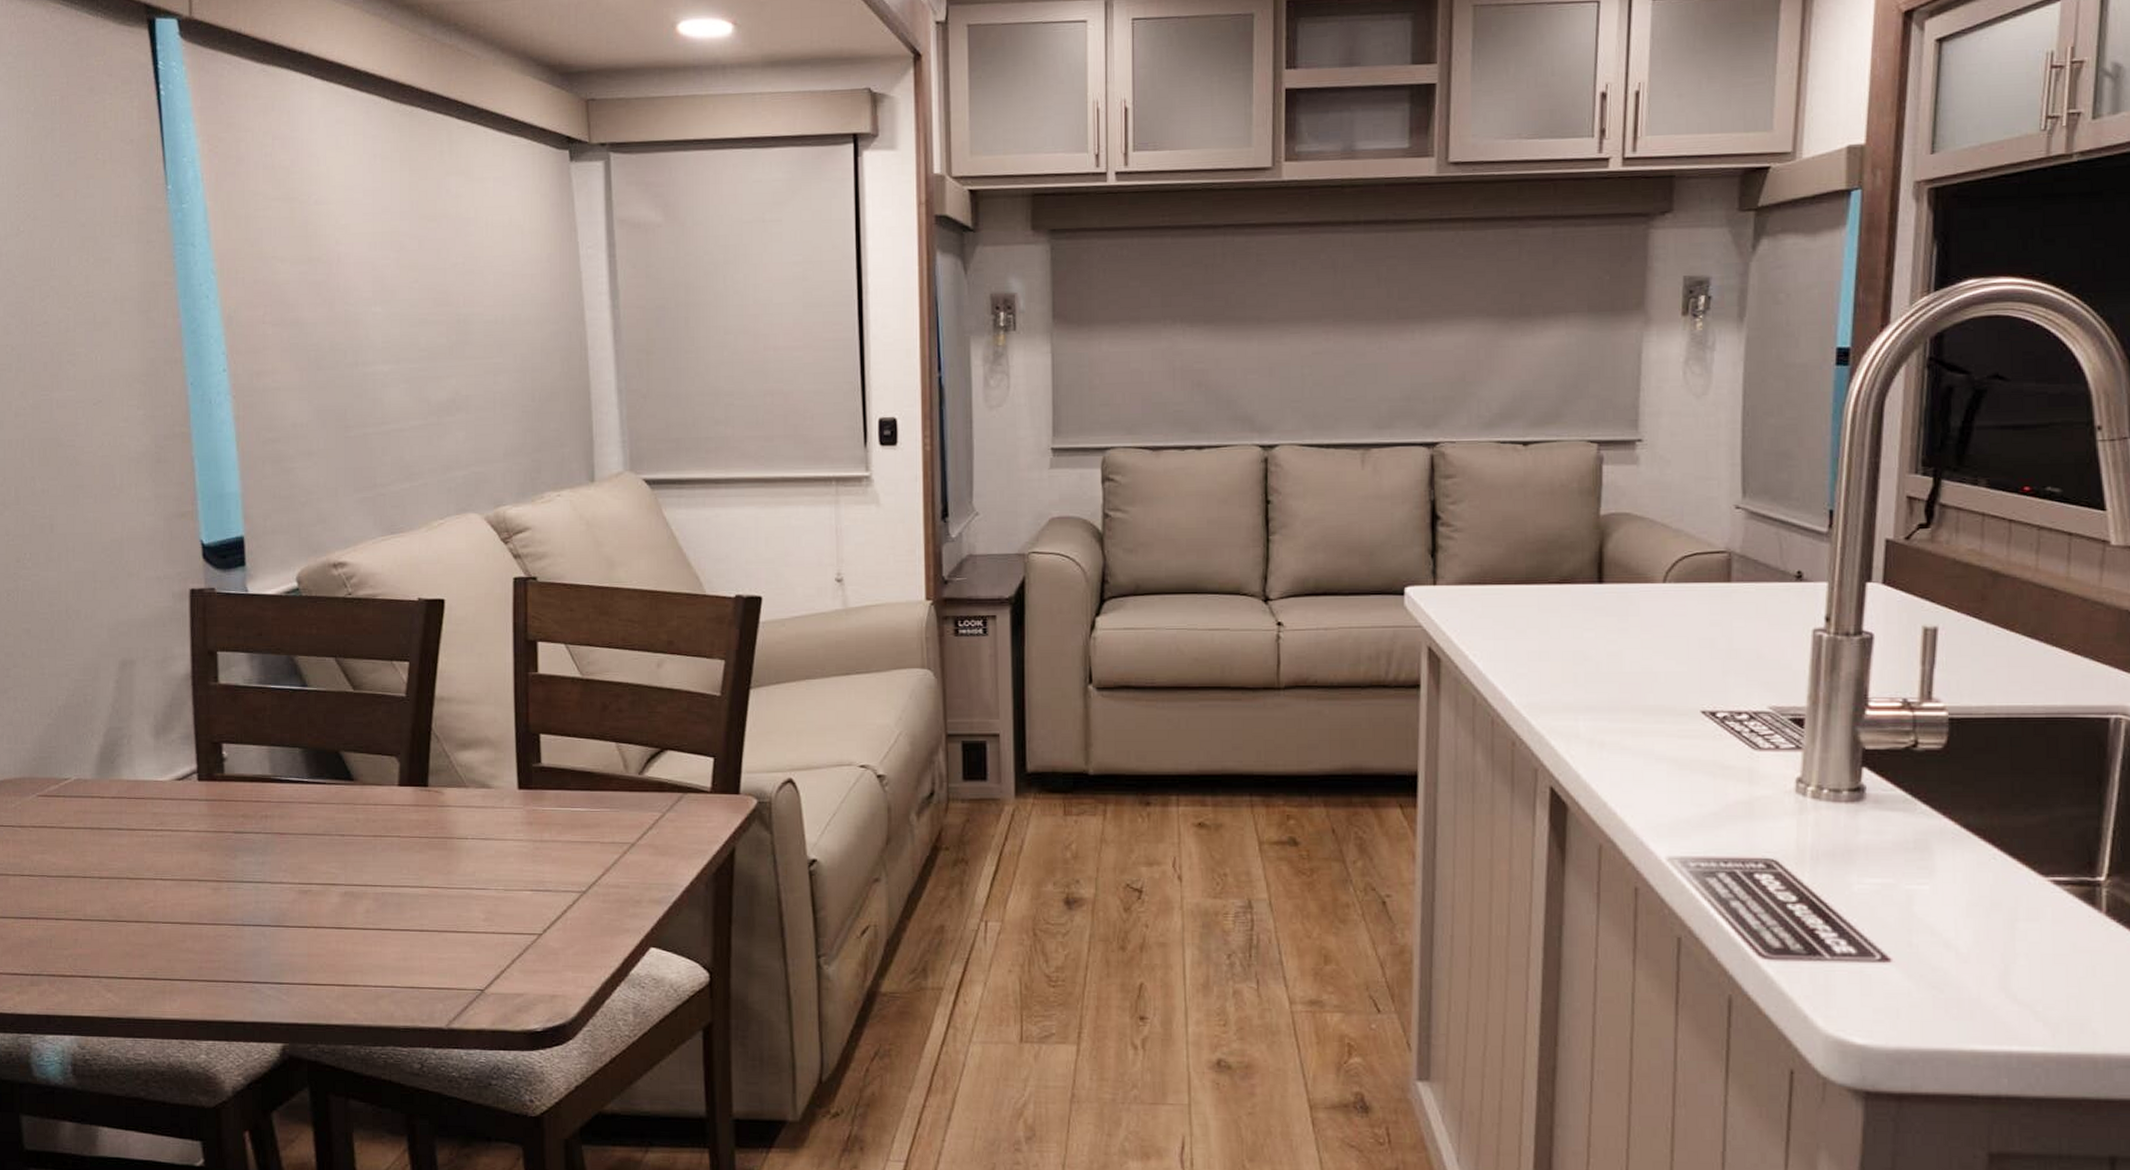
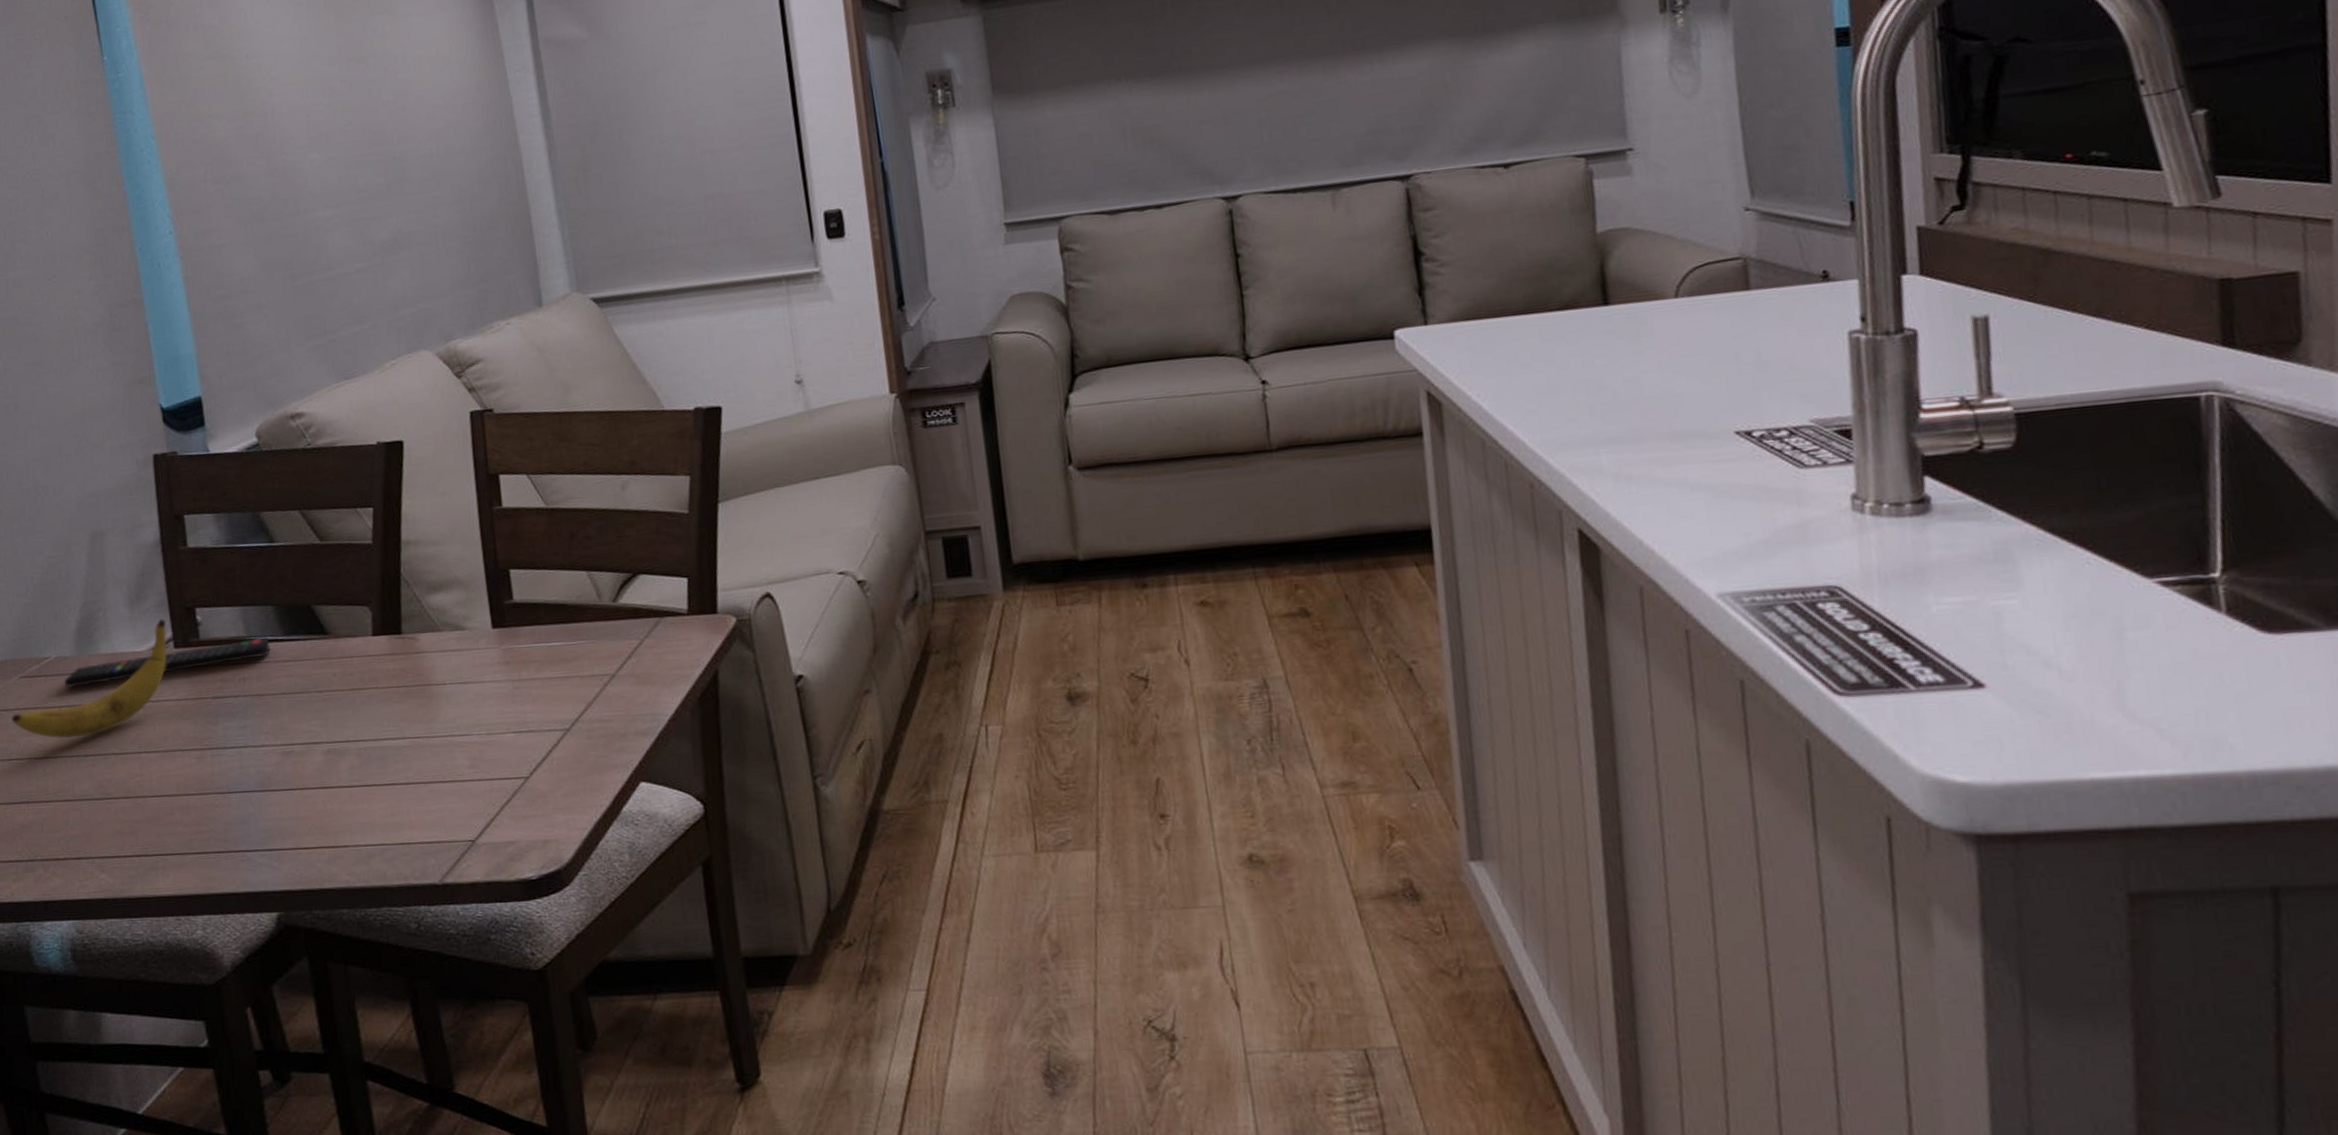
banana: none [26,750,192,860] -> present [12,618,167,739]
remote control: none [82,778,295,811] -> present [64,637,270,689]

